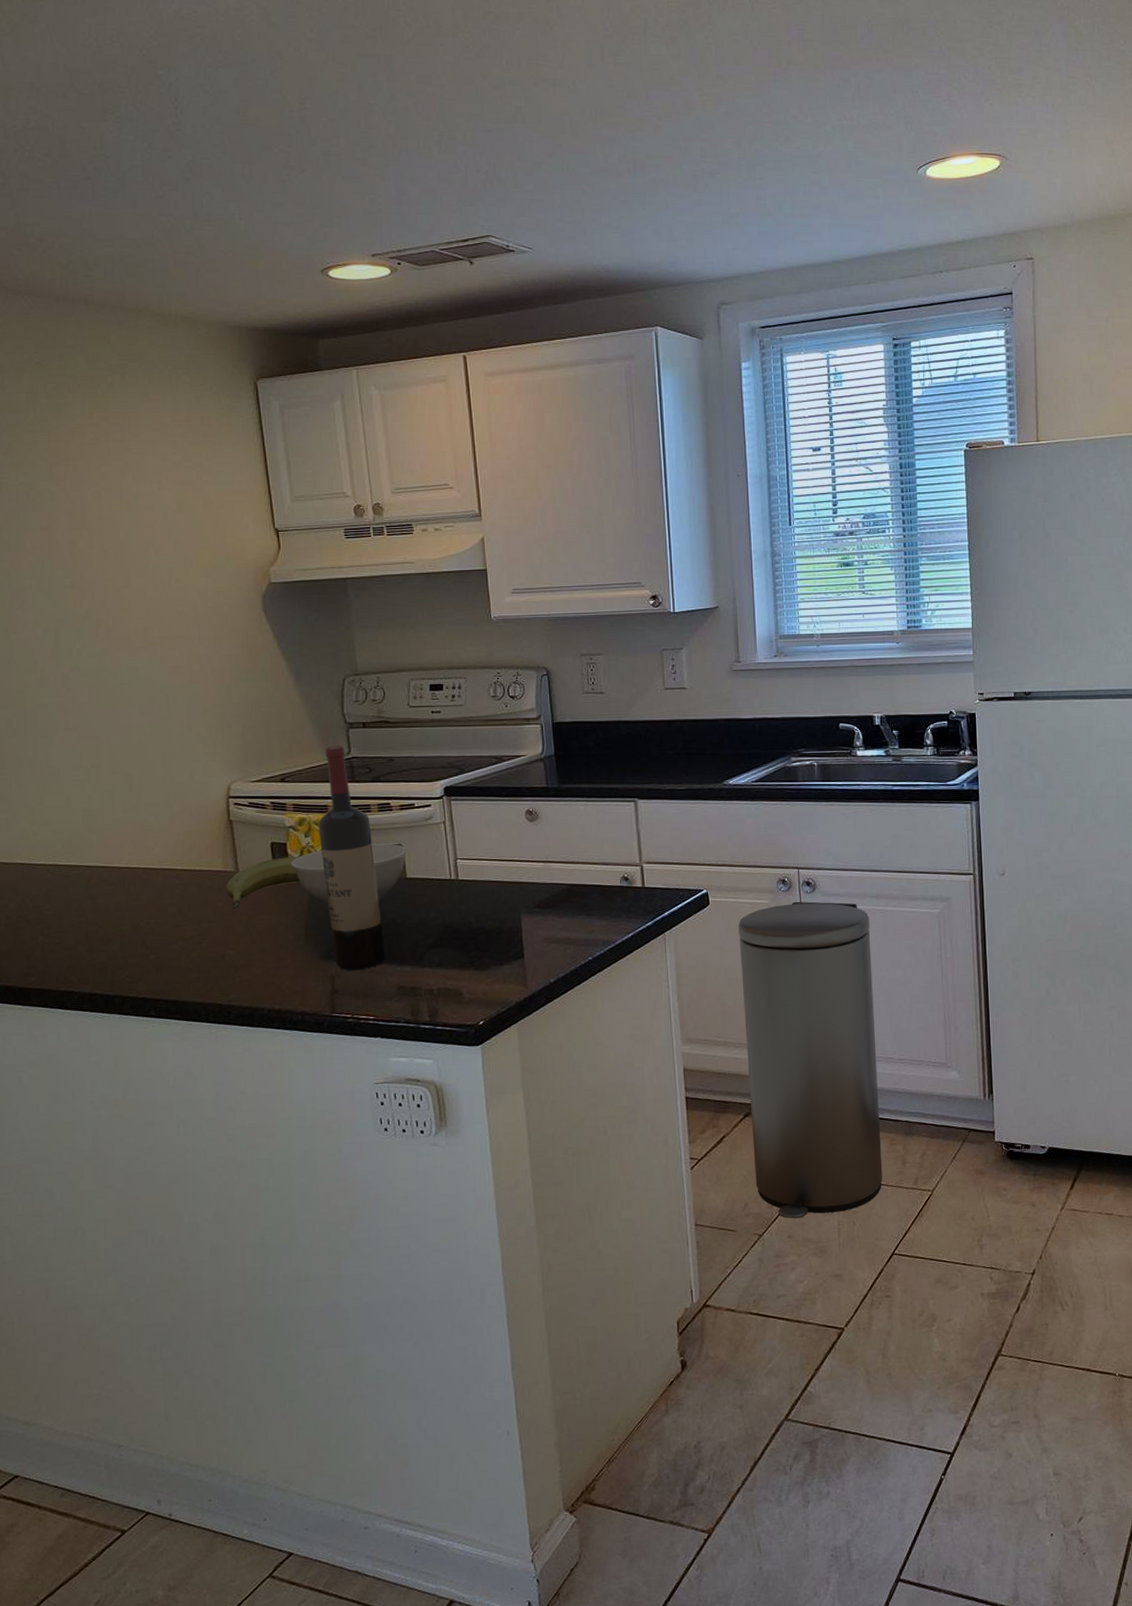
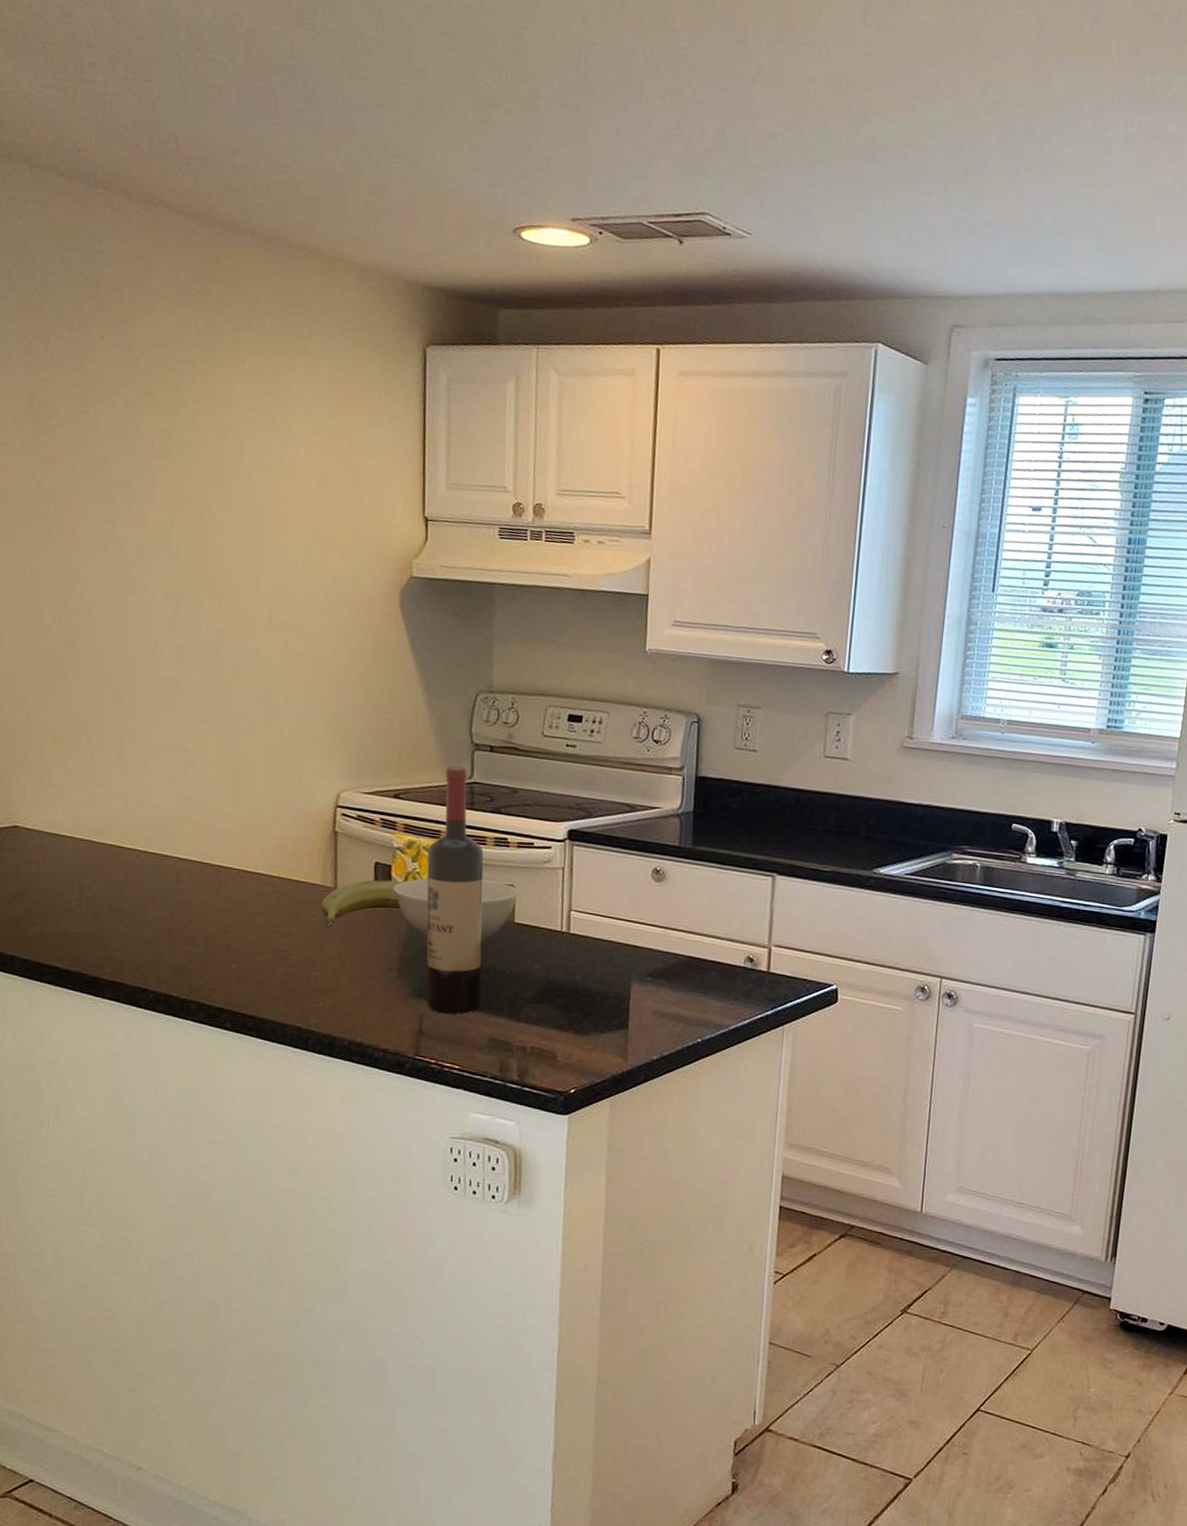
pedal bin: present [738,901,883,1219] -> none [841,1013,1012,1356]

